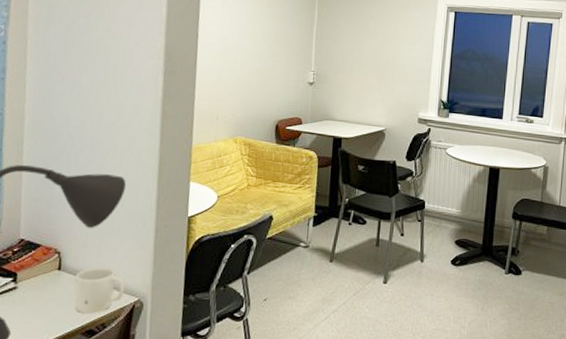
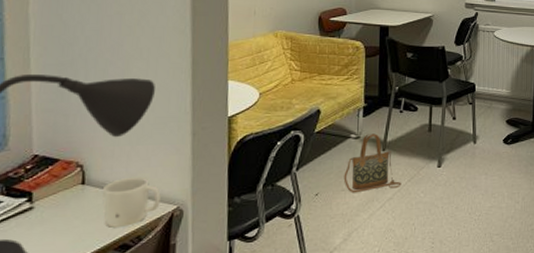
handbag: none [291,244,347,302] -> present [343,134,402,193]

